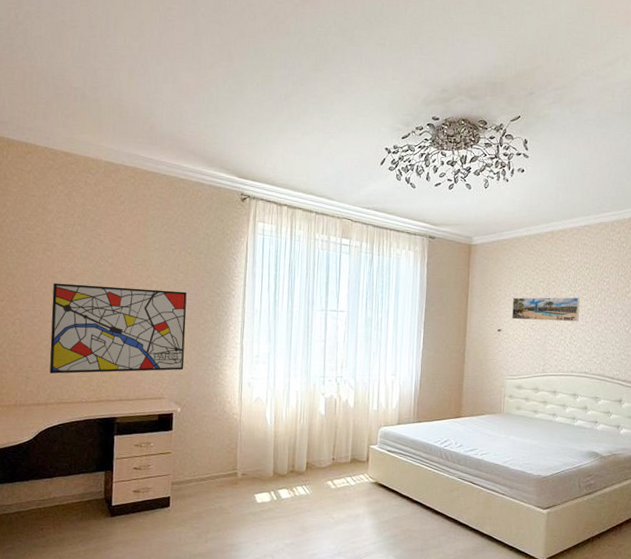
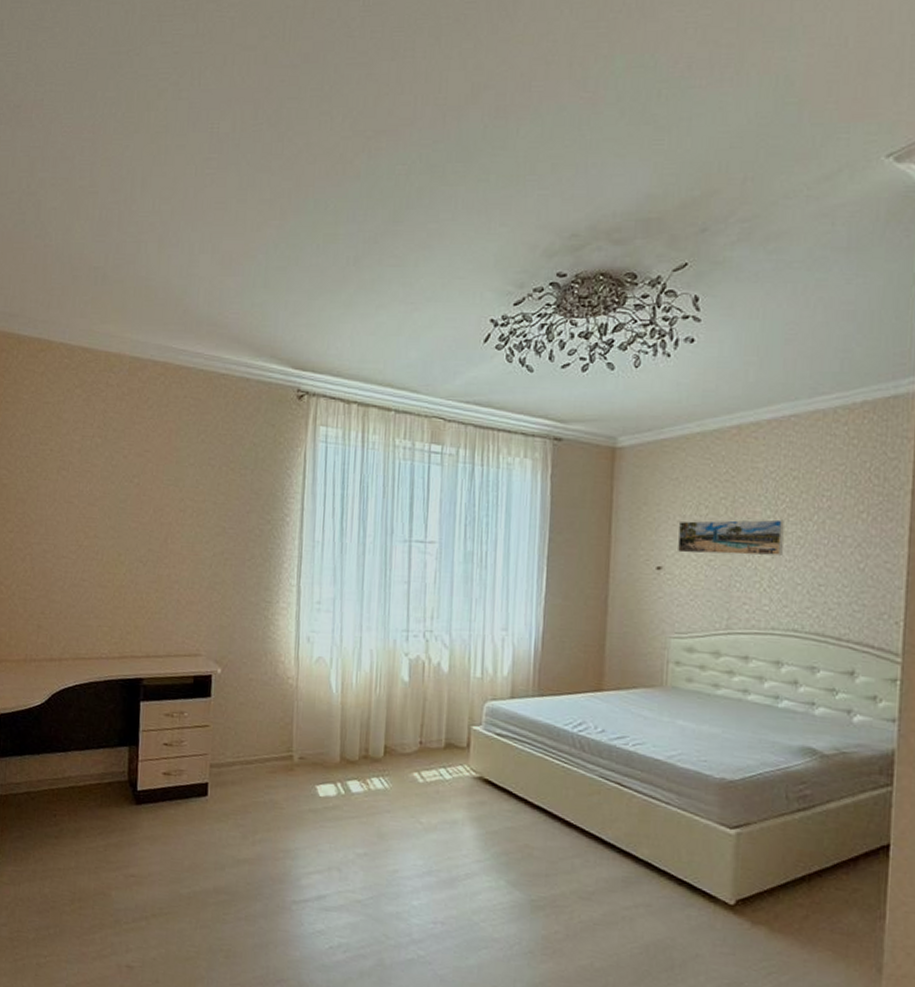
wall art: present [49,283,187,374] -> none [64,509,229,623]

